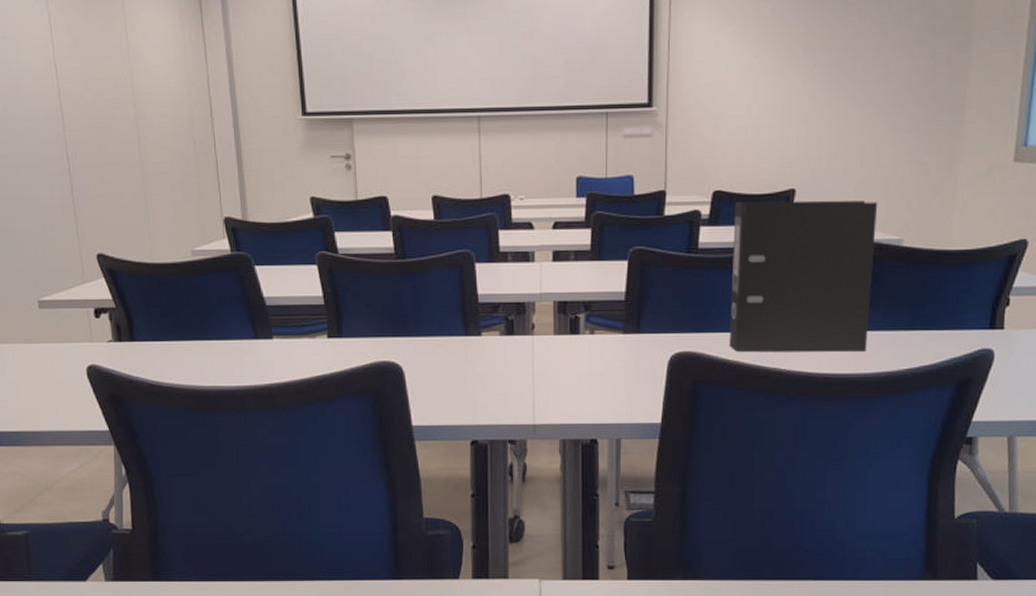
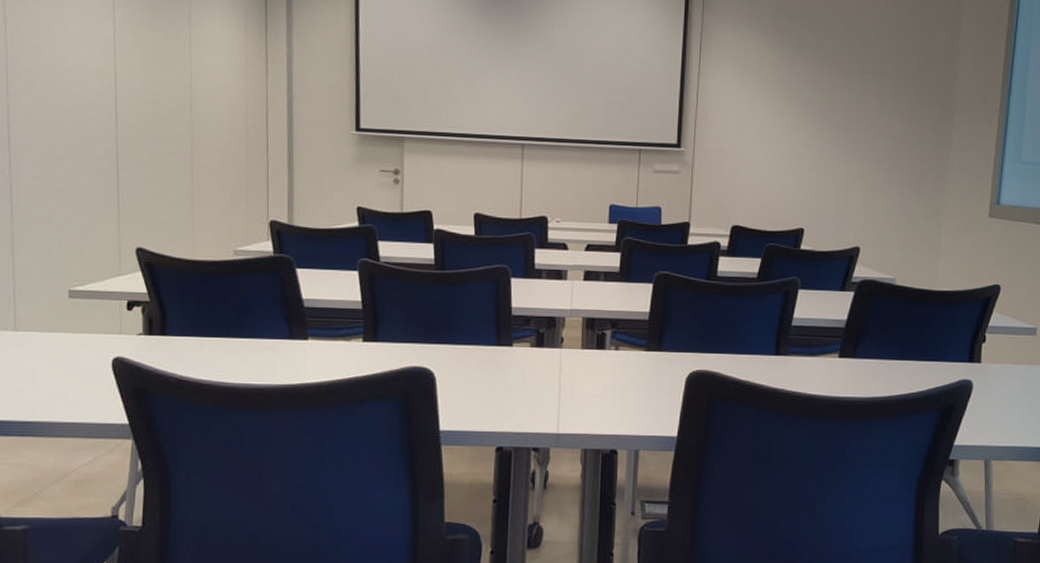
binder: present [729,200,878,353] -> none [742,237,875,378]

